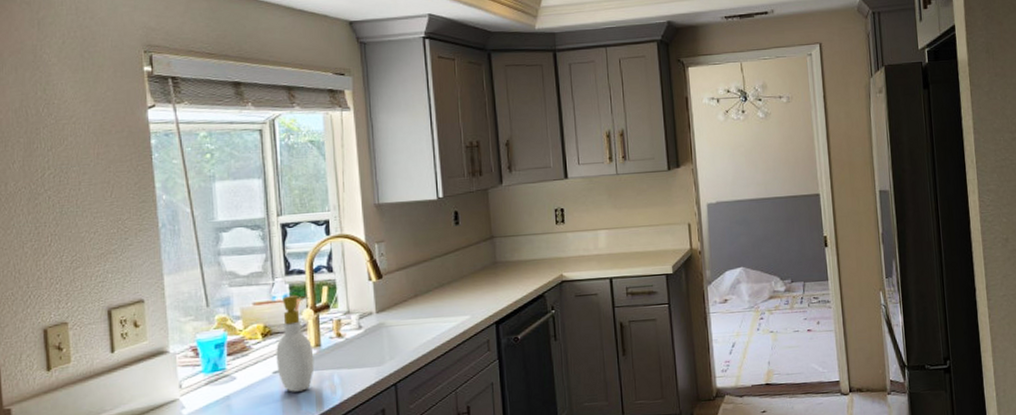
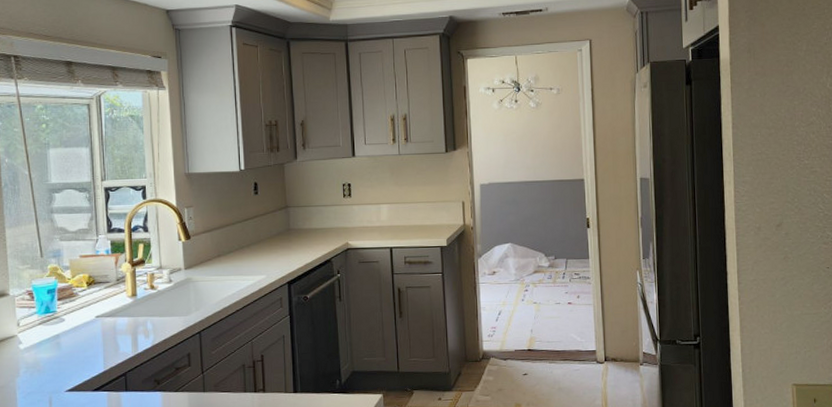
soap bottle: present [276,294,314,392] -> none [98,250,131,335]

